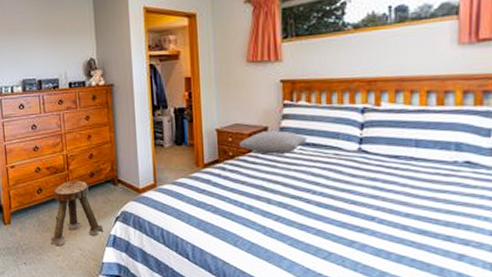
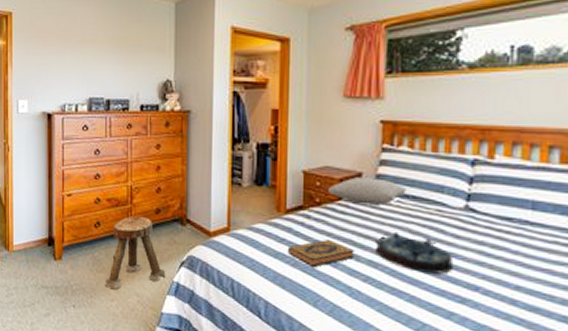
hardback book: none [207,188,266,213] -> present [287,240,354,268]
serving tray: none [284,175,352,209] -> present [375,231,454,274]

